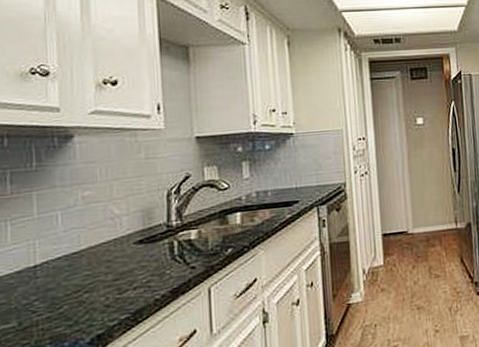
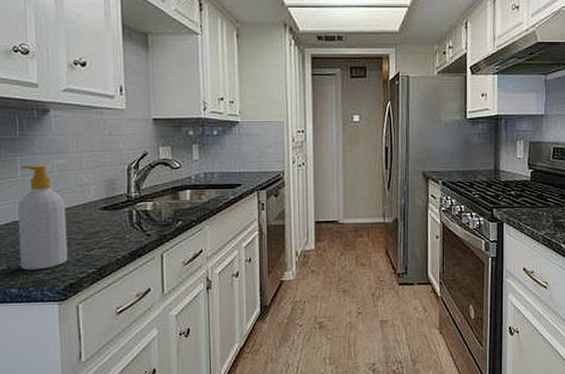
soap bottle: none [32,199,95,325] -> present [17,165,68,271]

